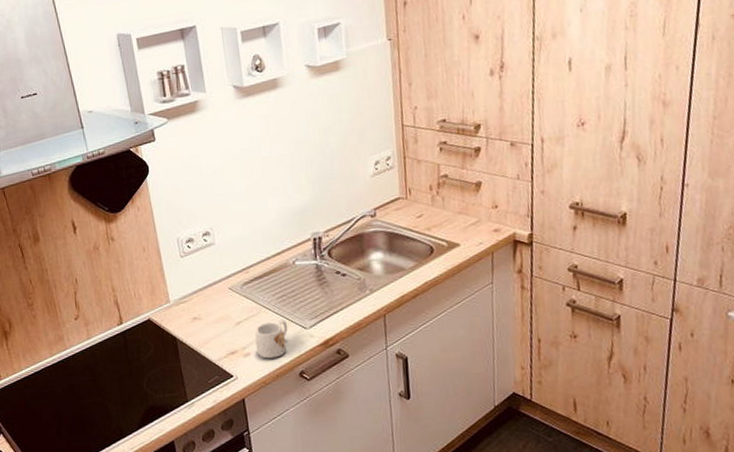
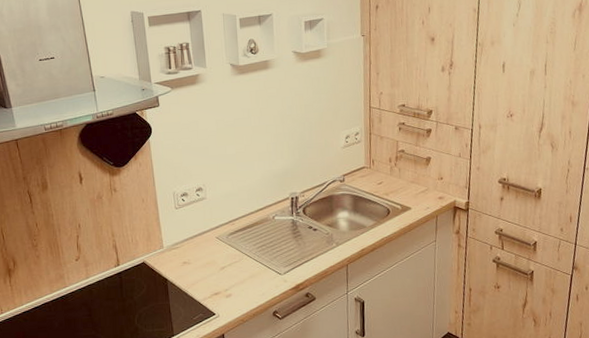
mug: present [255,320,288,359] -> none [236,266,266,300]

